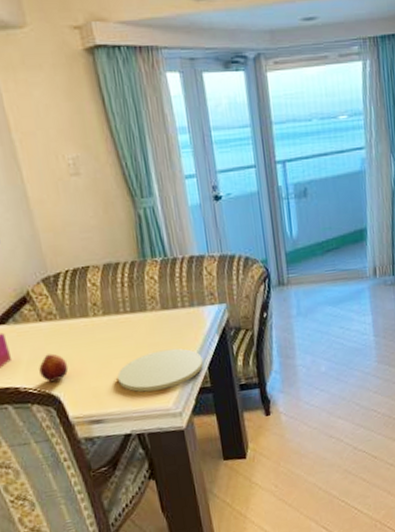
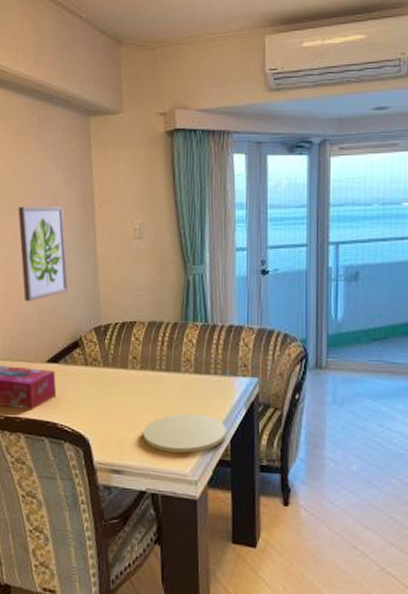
fruit: present [39,353,69,383] -> none [77,397,102,425]

